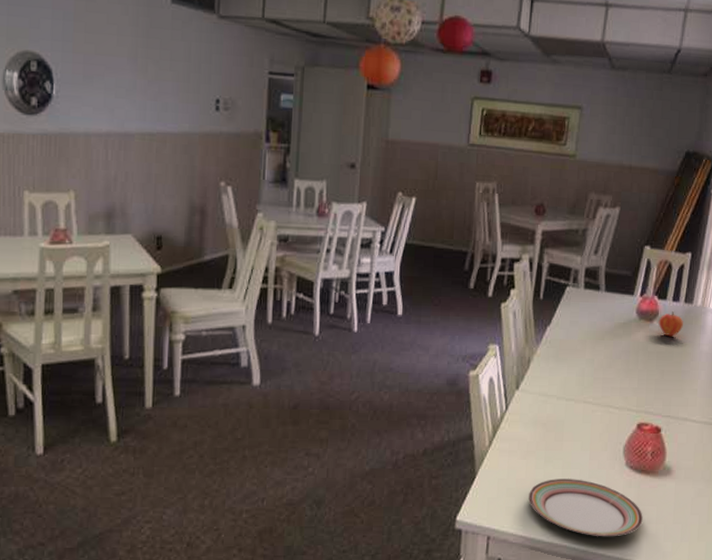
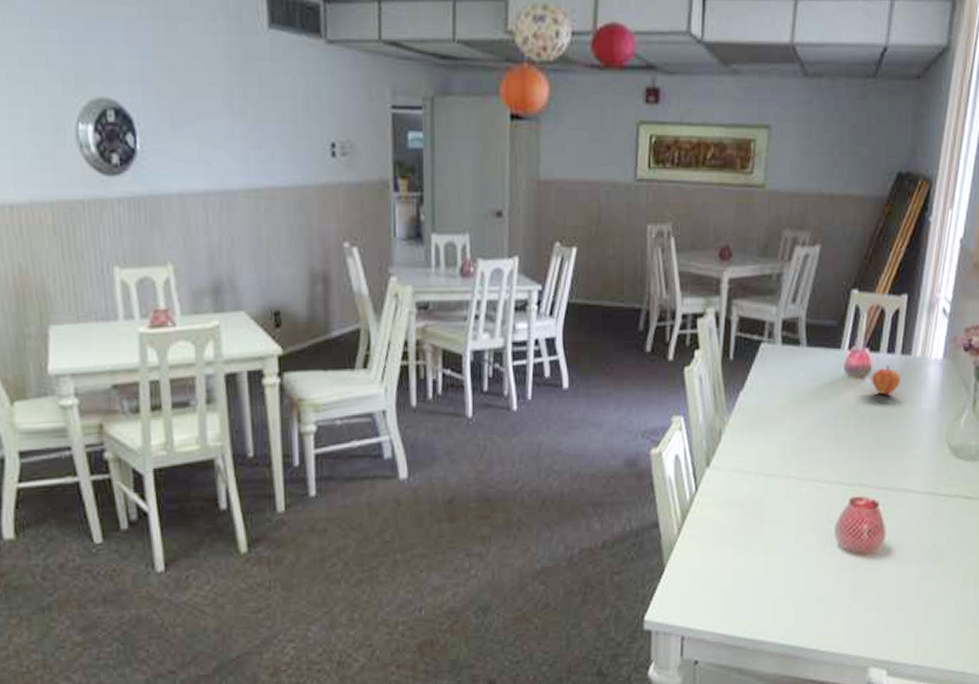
plate: present [528,478,643,537] -> none [727,565,861,630]

